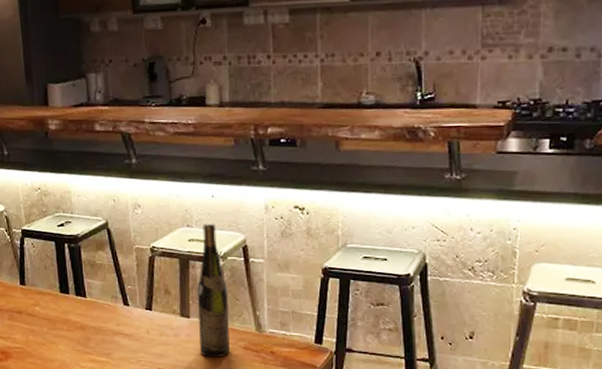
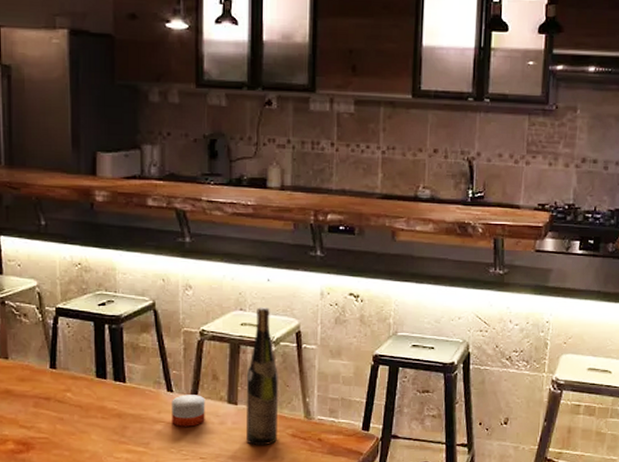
candle: none [128,308,160,339] -> present [172,395,205,427]

